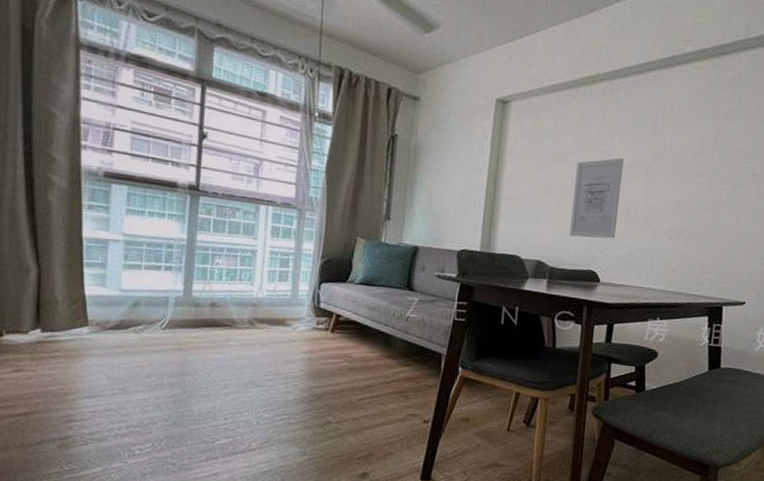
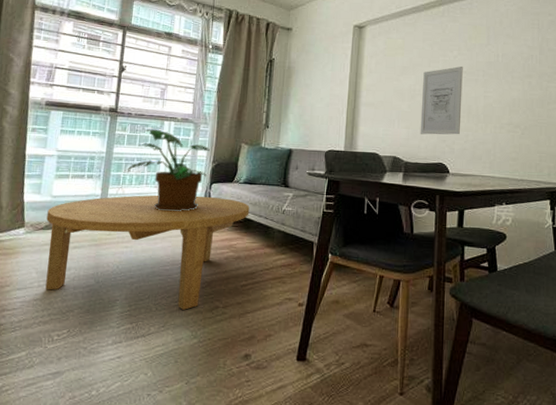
coffee table: none [116,293,367,425] -> present [45,195,250,310]
potted plant: none [214,211,318,314] -> present [127,127,210,212]

